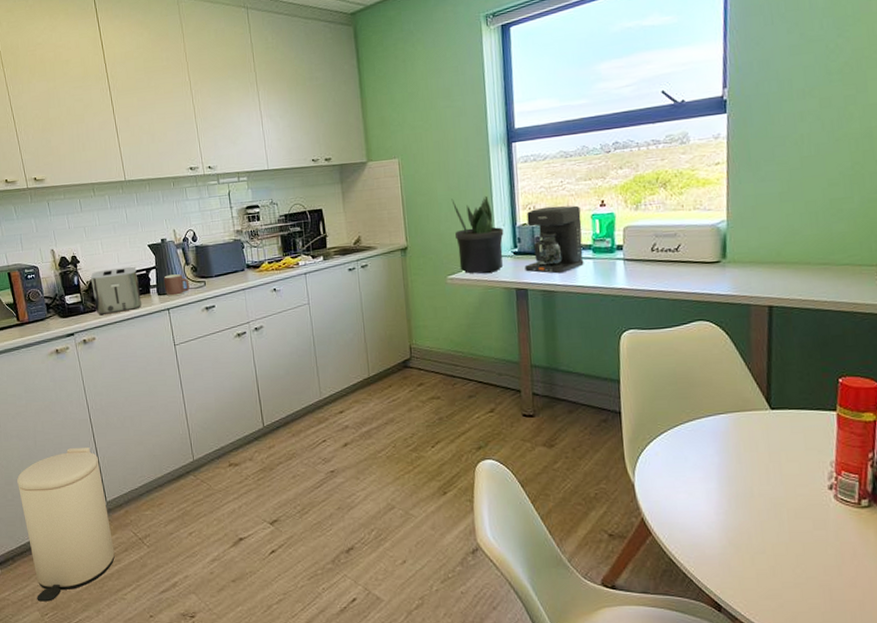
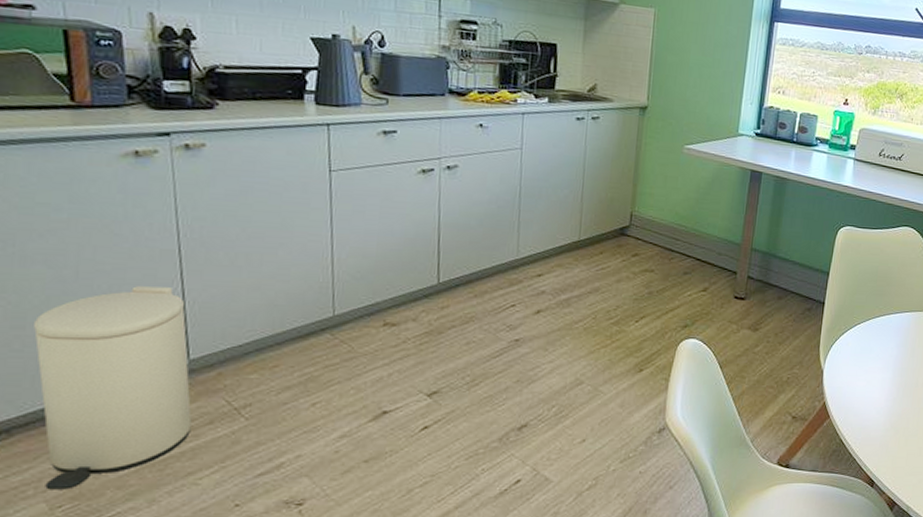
toaster: present [90,266,141,316] -> none [210,56,289,118]
mug: present [163,274,190,297] -> none [326,81,365,111]
planter: present [451,195,504,274] -> none [699,65,750,150]
coffee maker: present [524,205,584,274] -> none [763,93,826,163]

